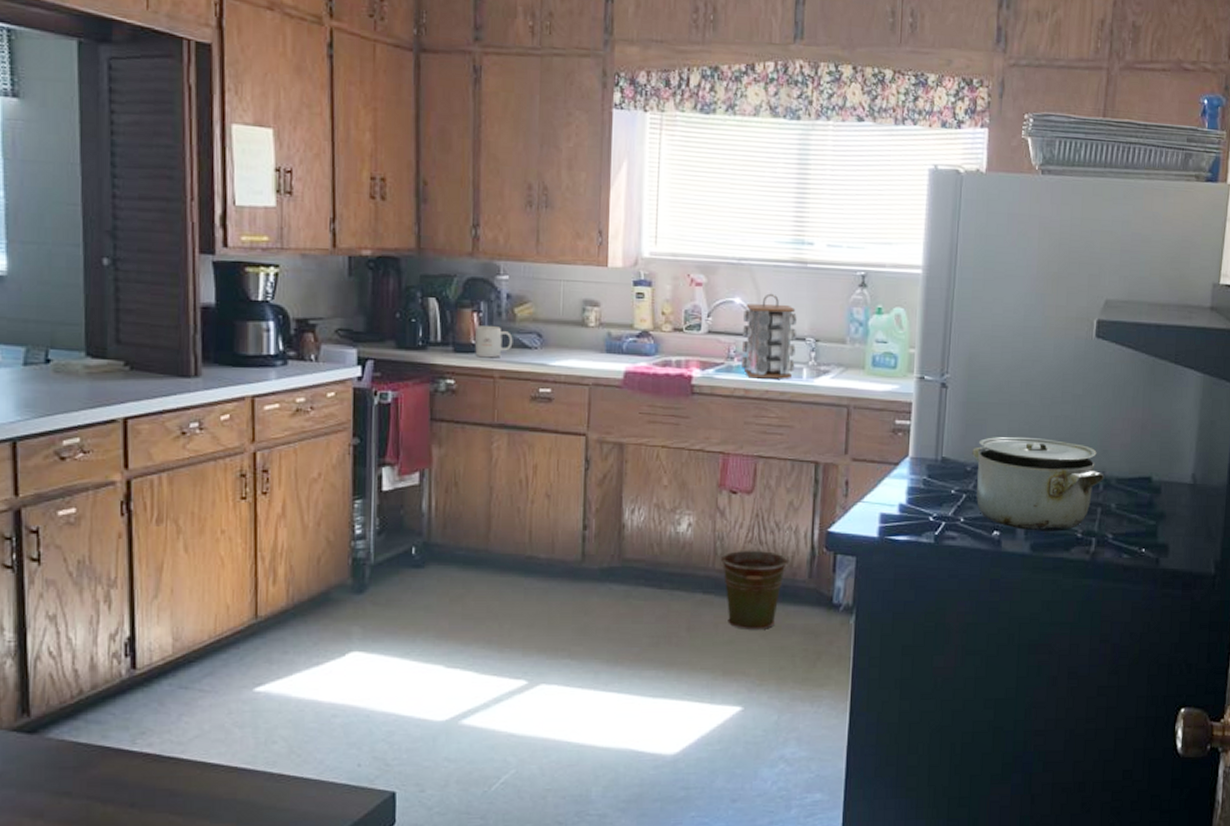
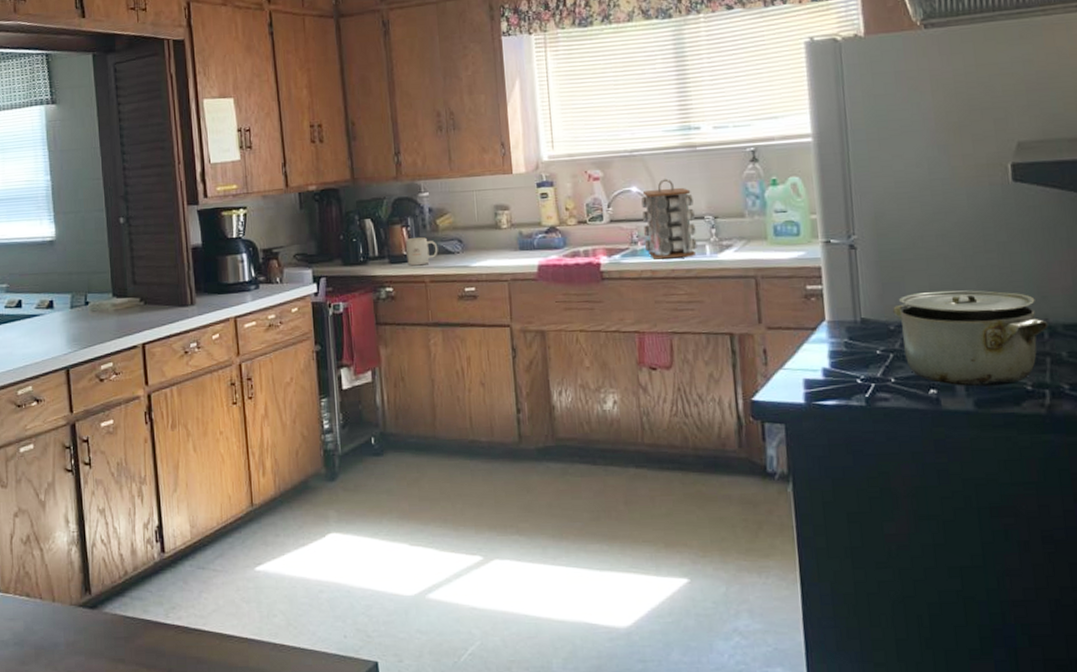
bucket: present [718,550,790,630] -> none [646,423,718,502]

